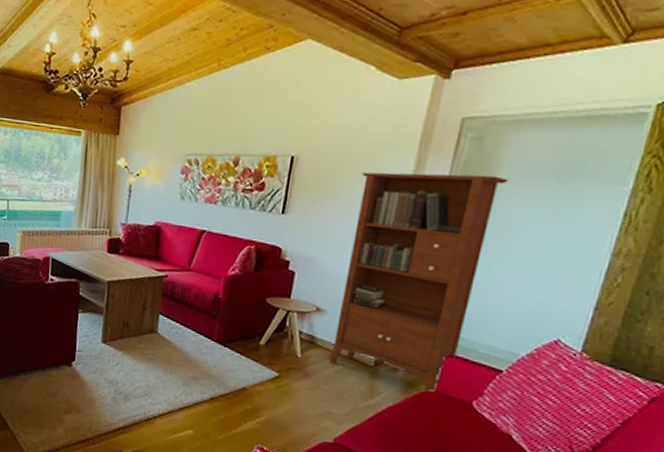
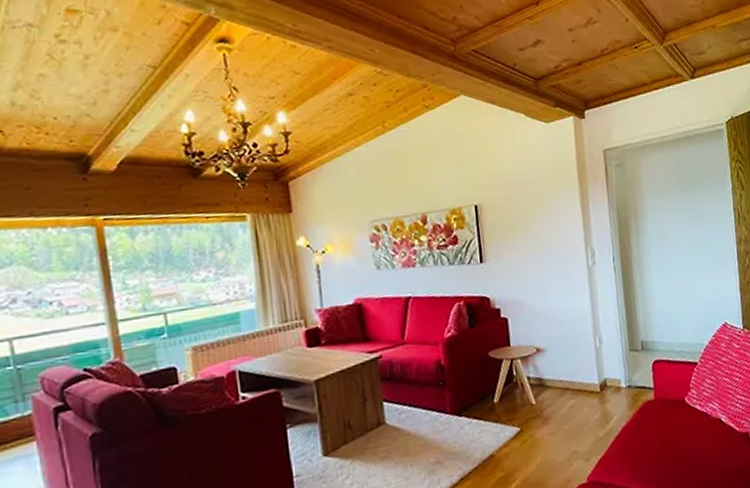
bookcase: present [329,172,508,393] -> none [540,194,661,402]

